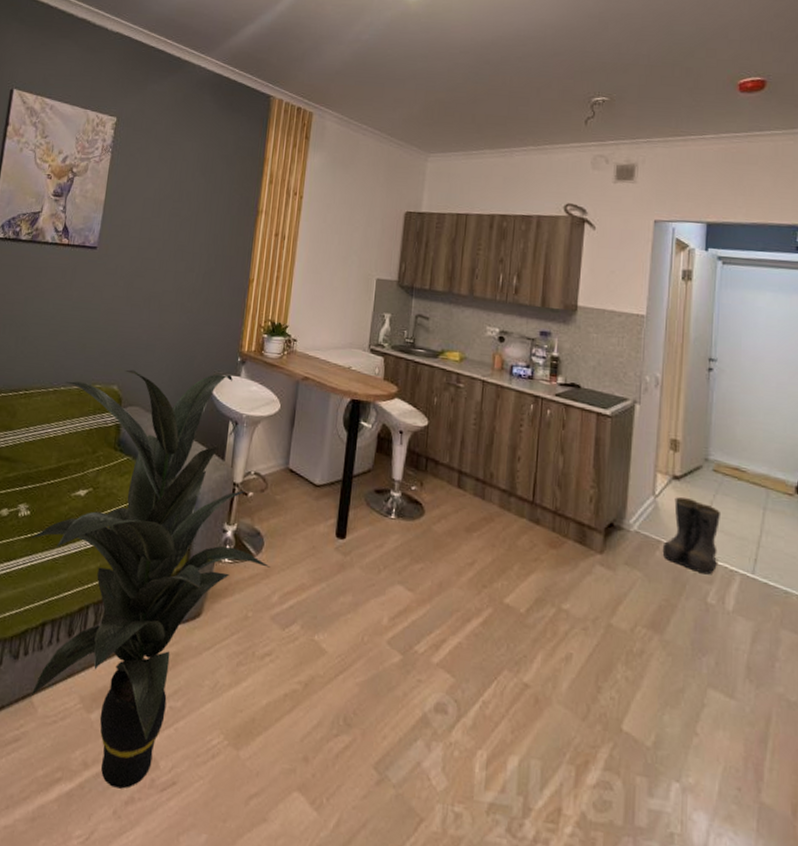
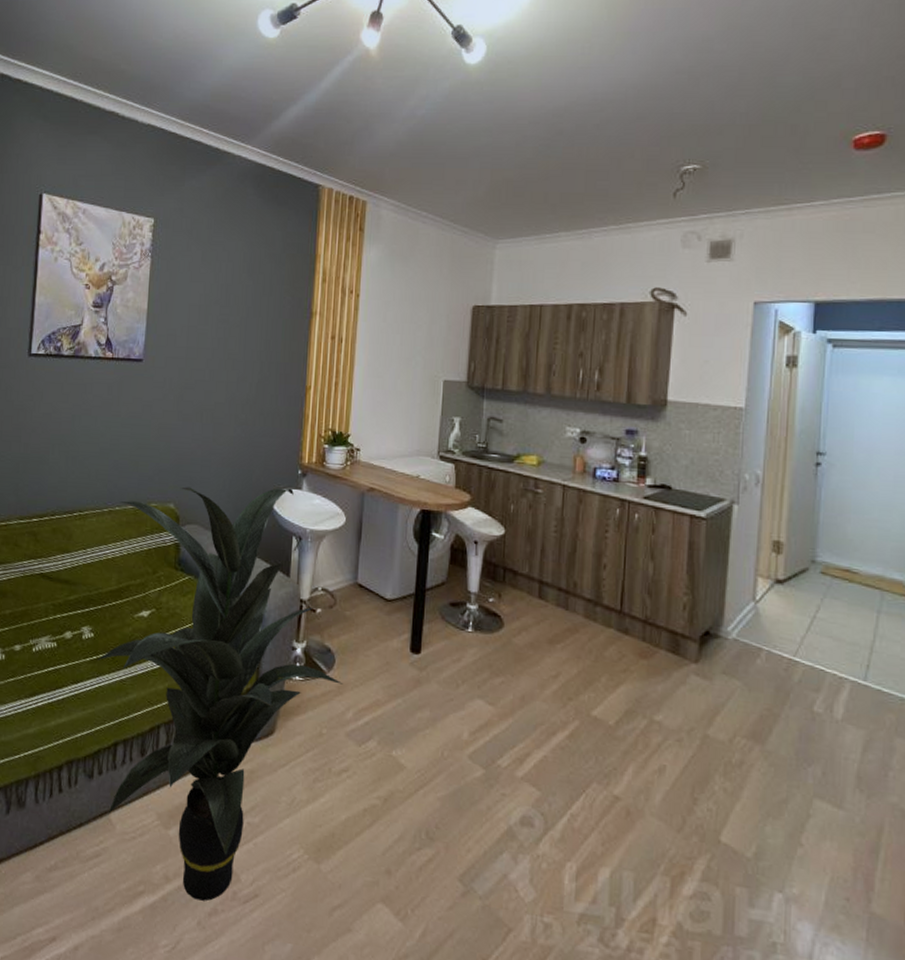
boots: present [662,497,722,575] -> none [764,602,830,683]

